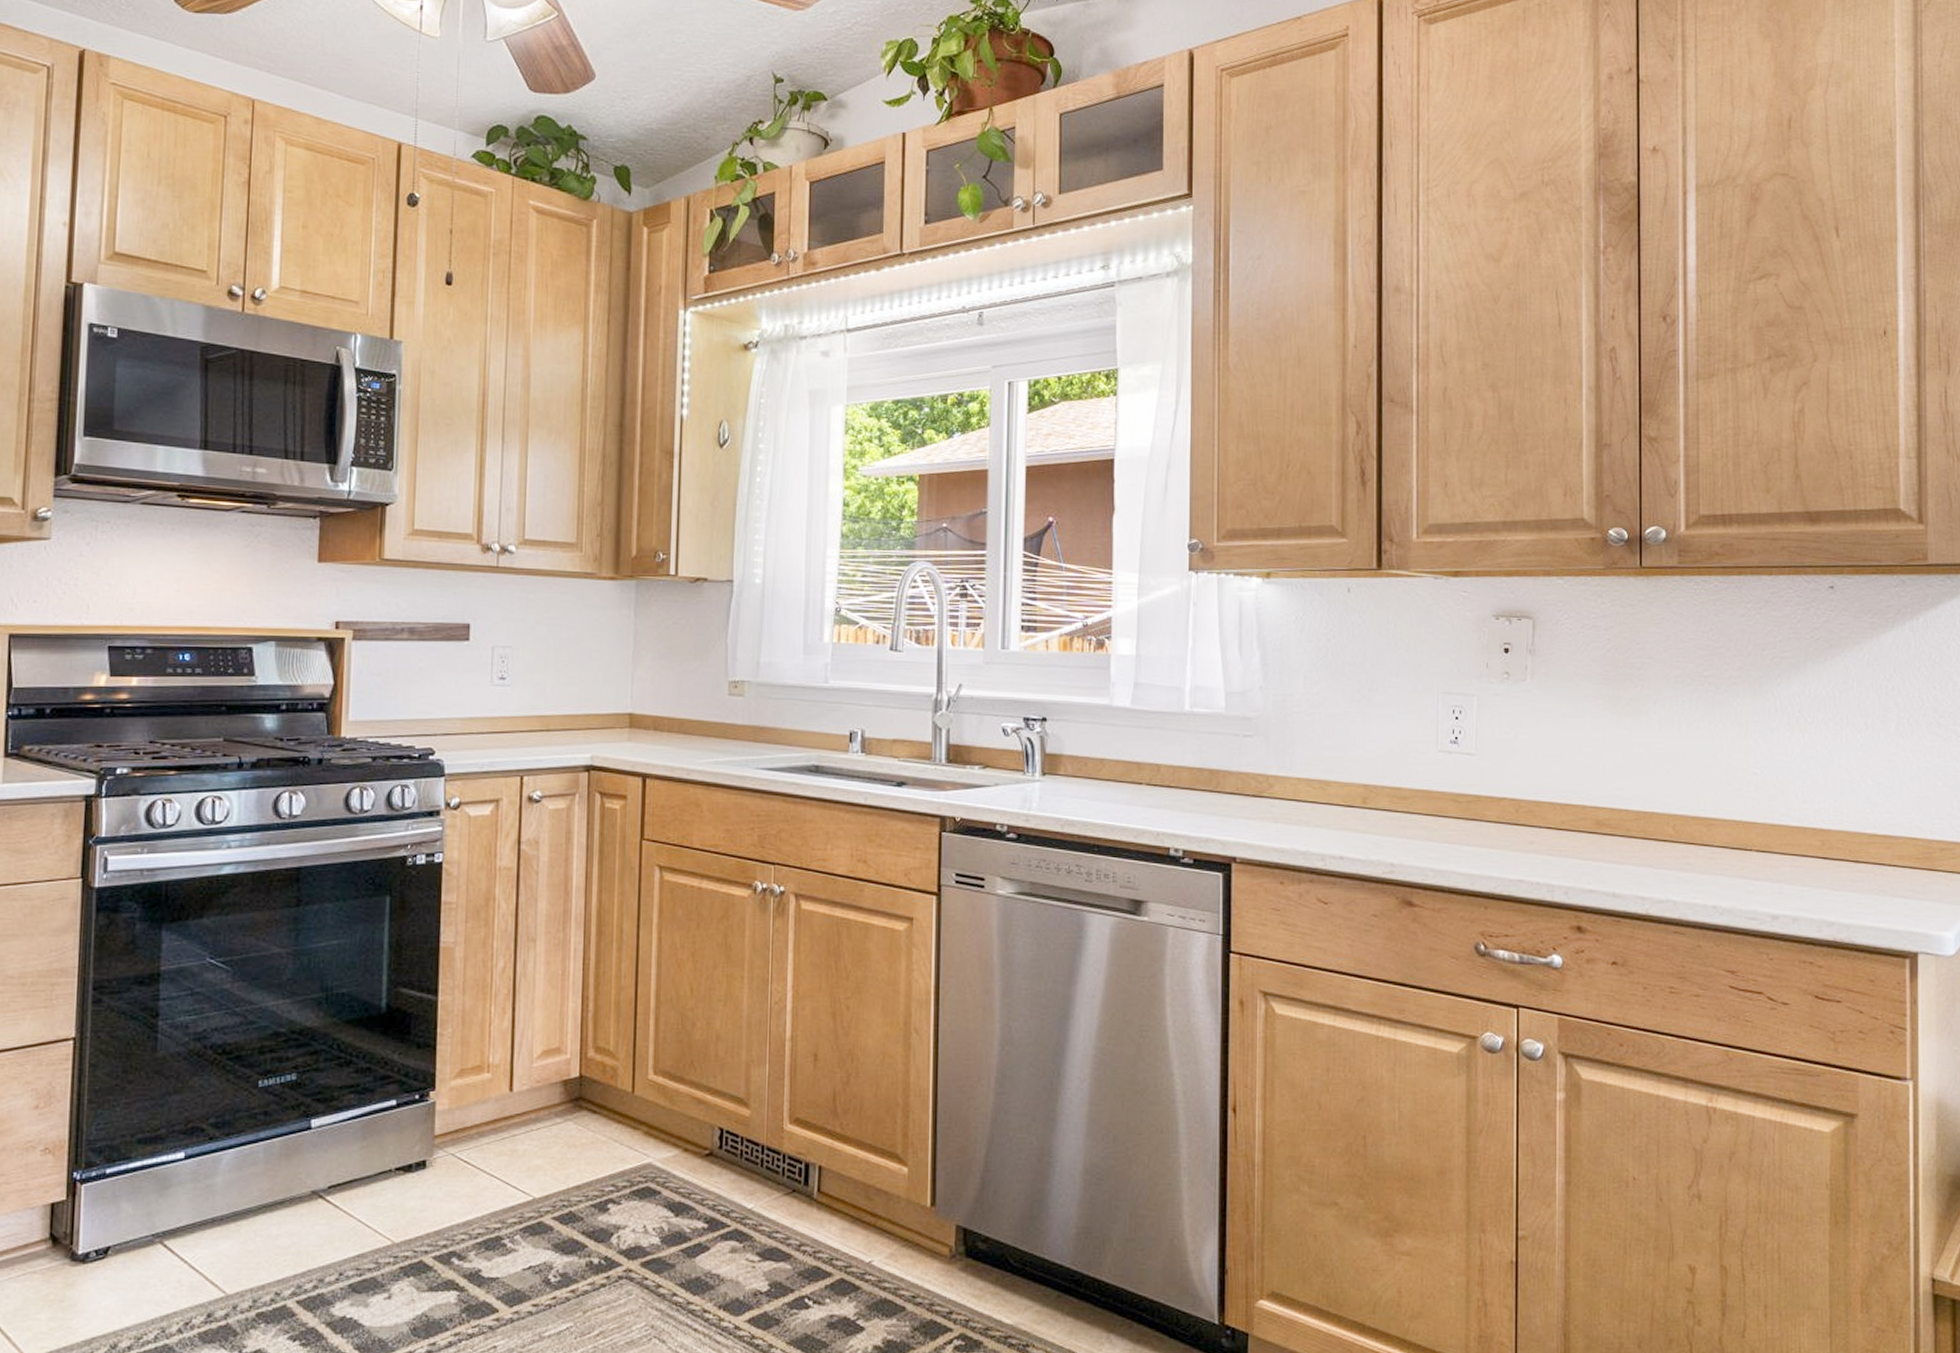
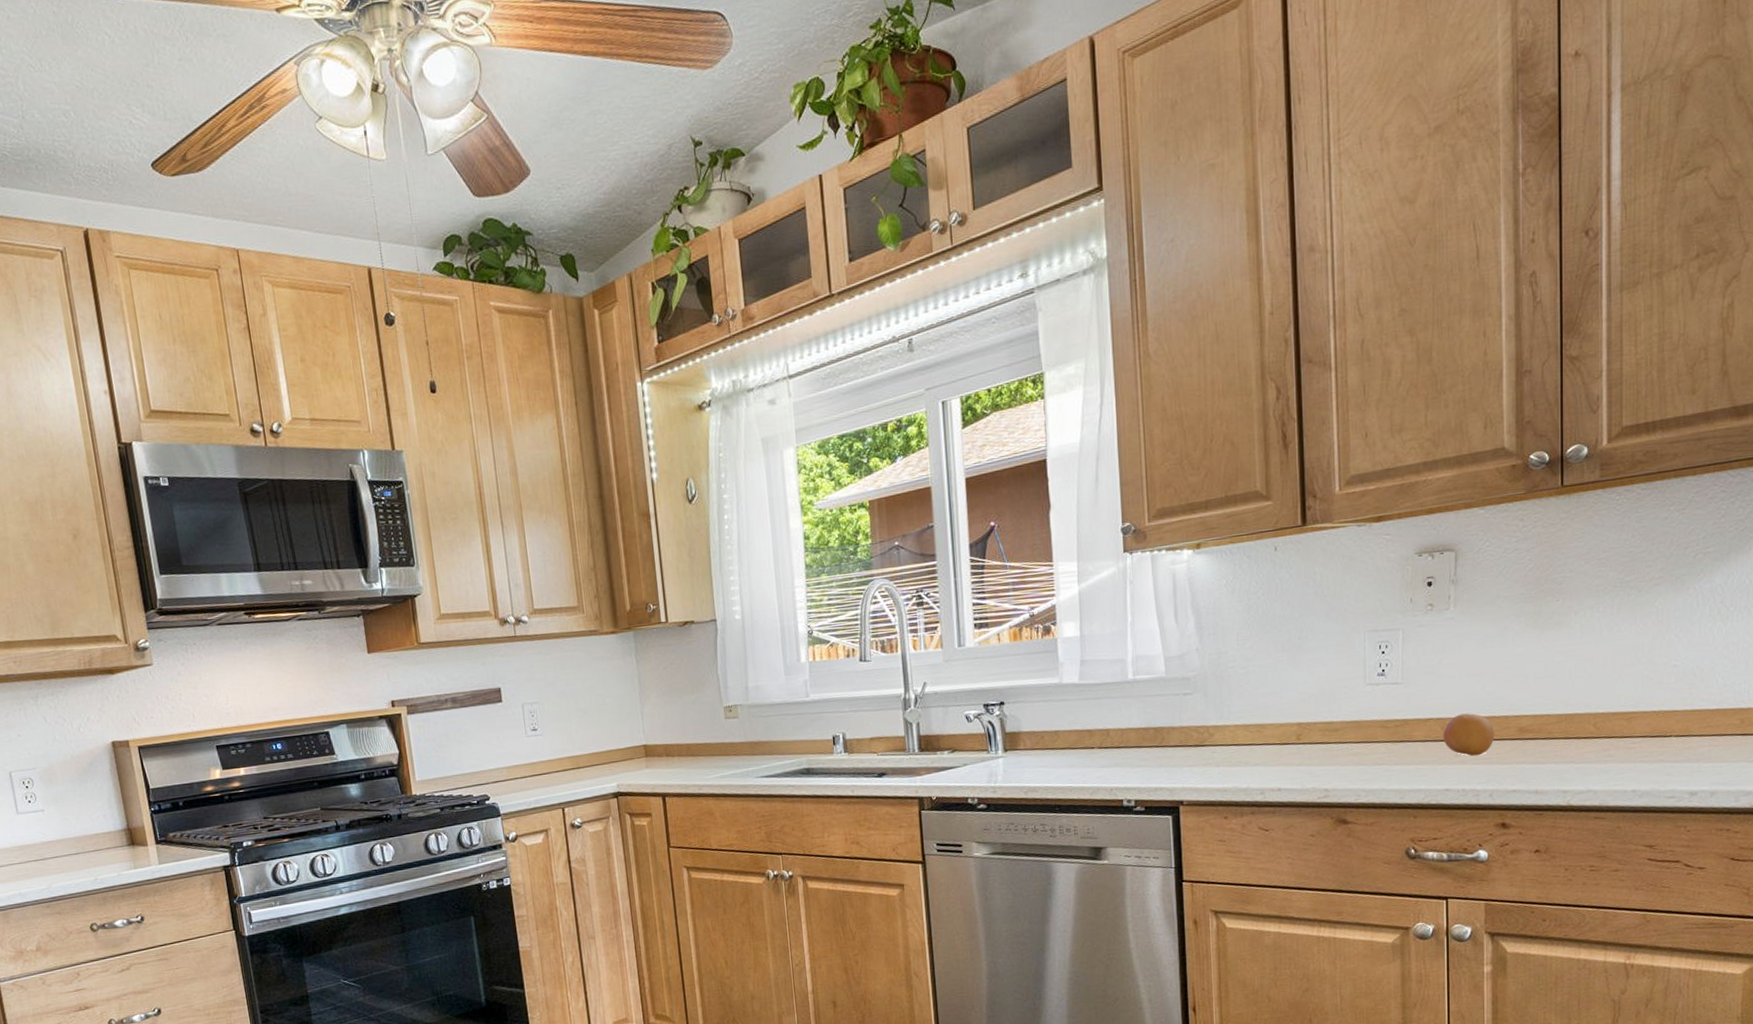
fruit: none [1517,797,1571,846] -> present [1443,713,1495,756]

